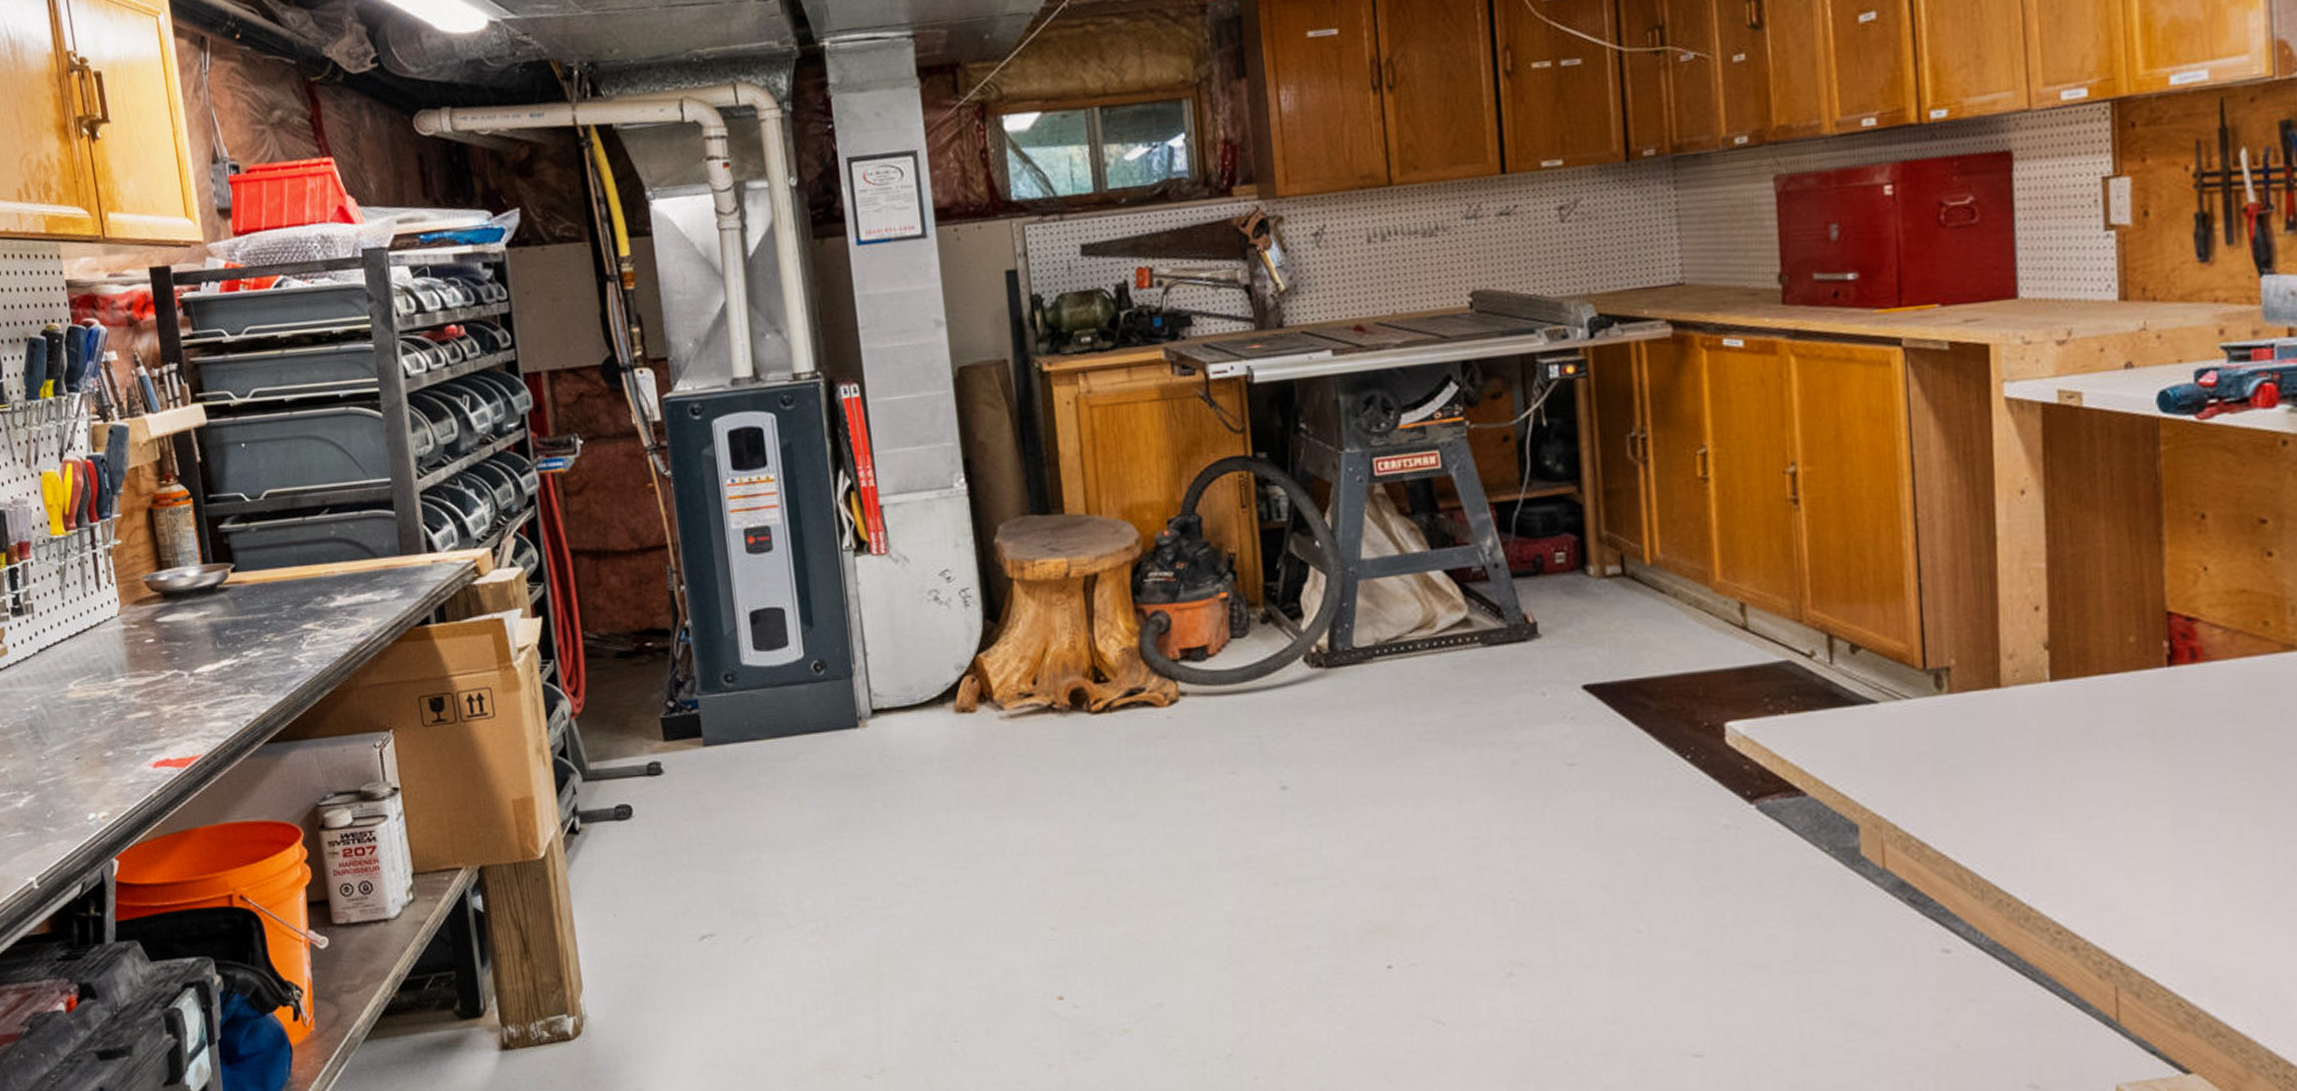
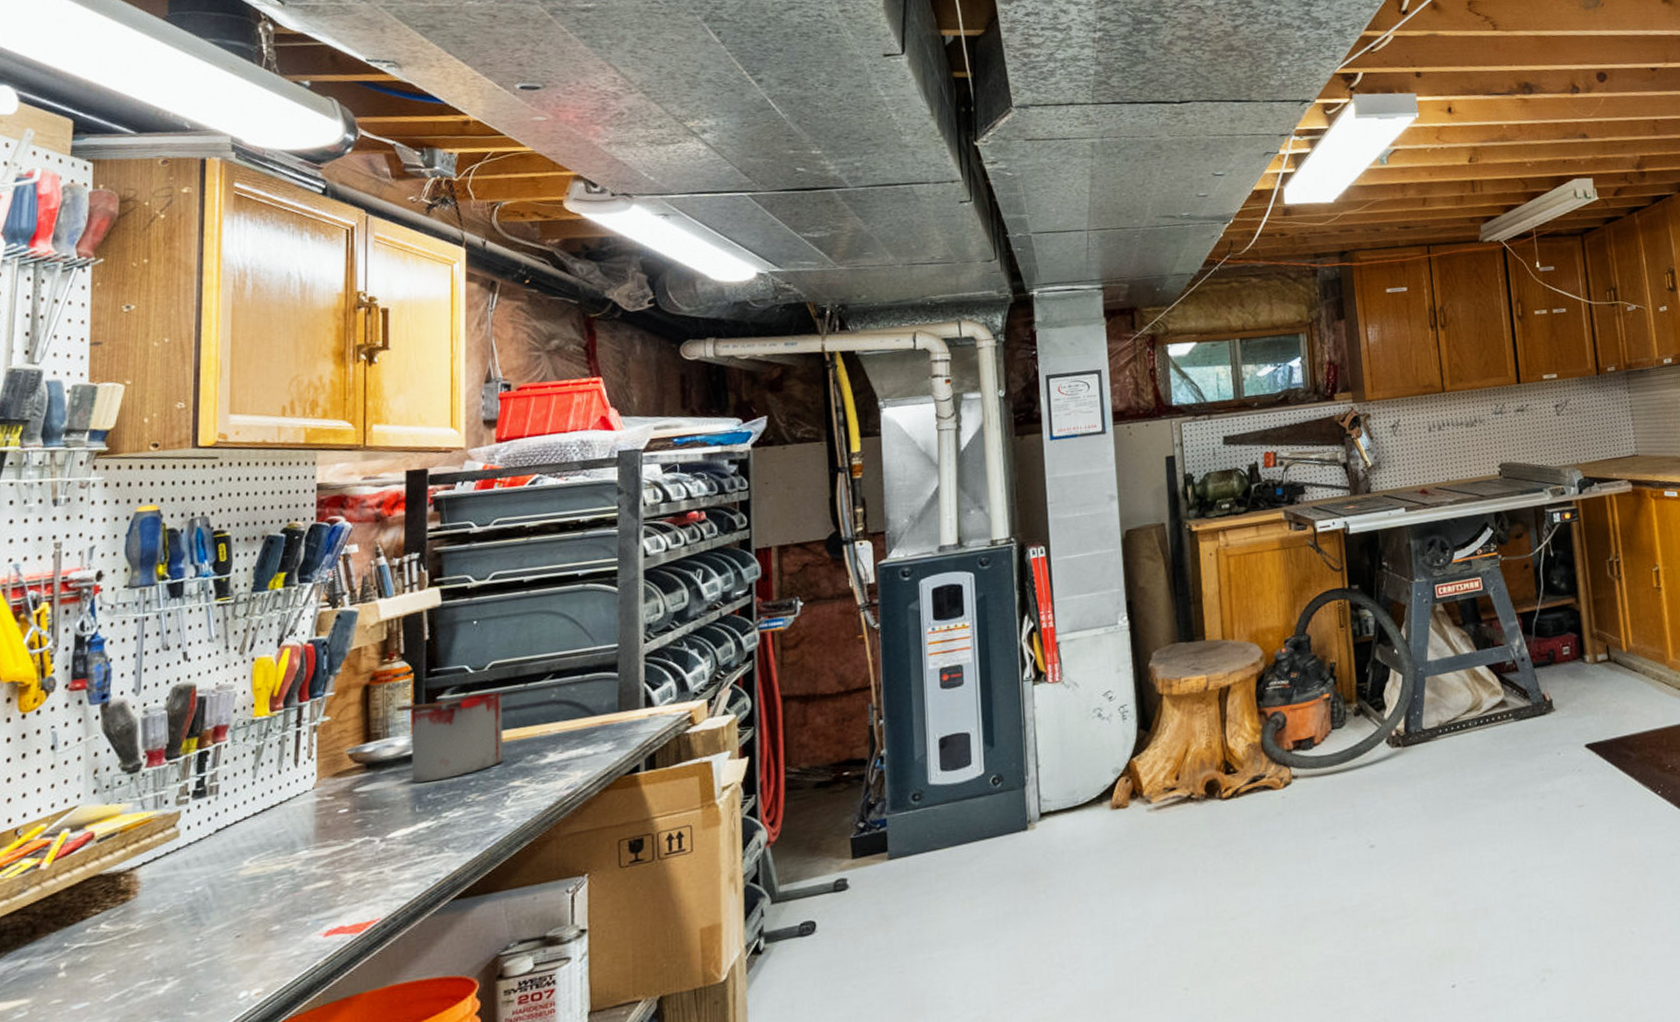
paint can: none [181,524,294,618] -> present [395,692,505,783]

